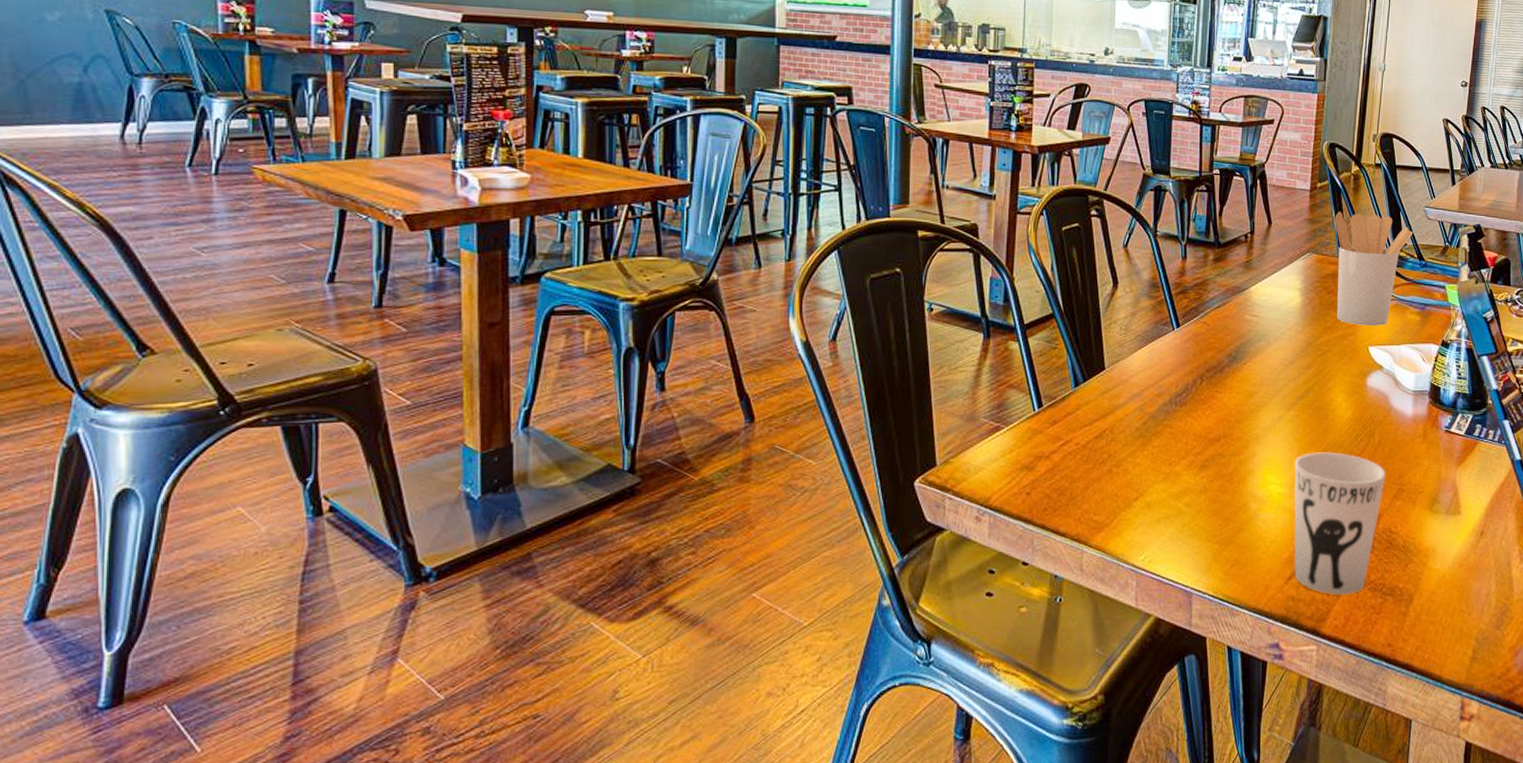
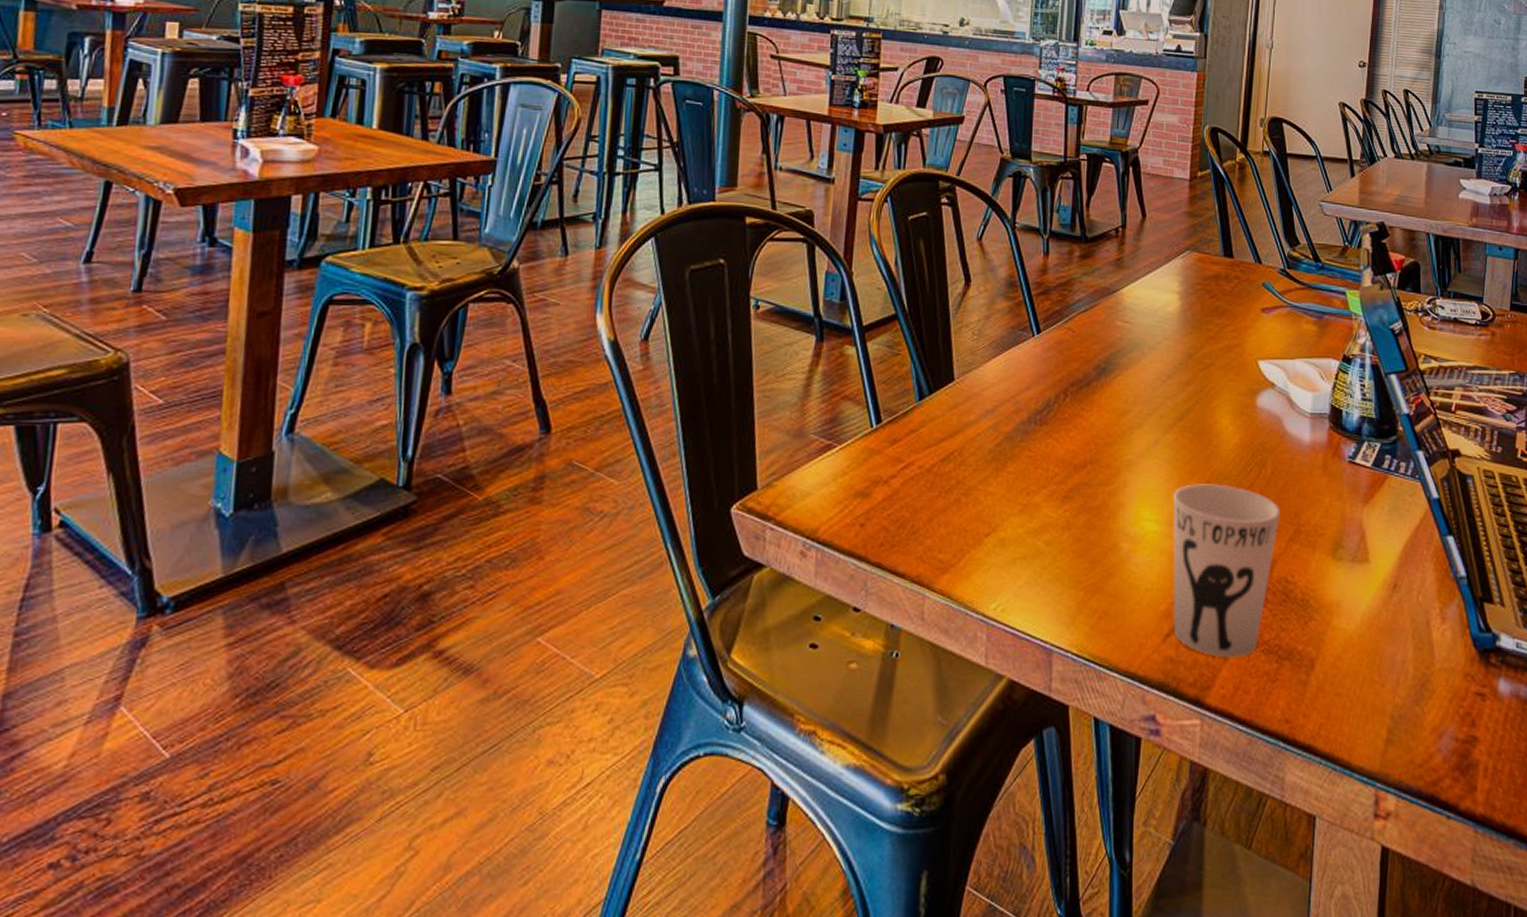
utensil holder: present [1335,211,1413,326] -> none [1218,204,1307,337]

